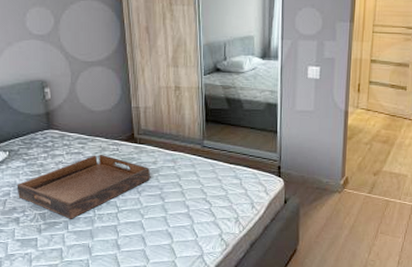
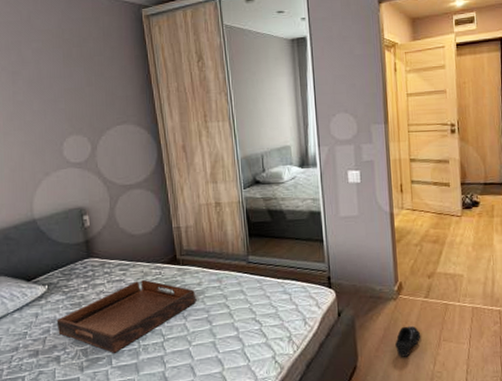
shoe: none [335,217,360,245] -> present [395,325,421,357]

